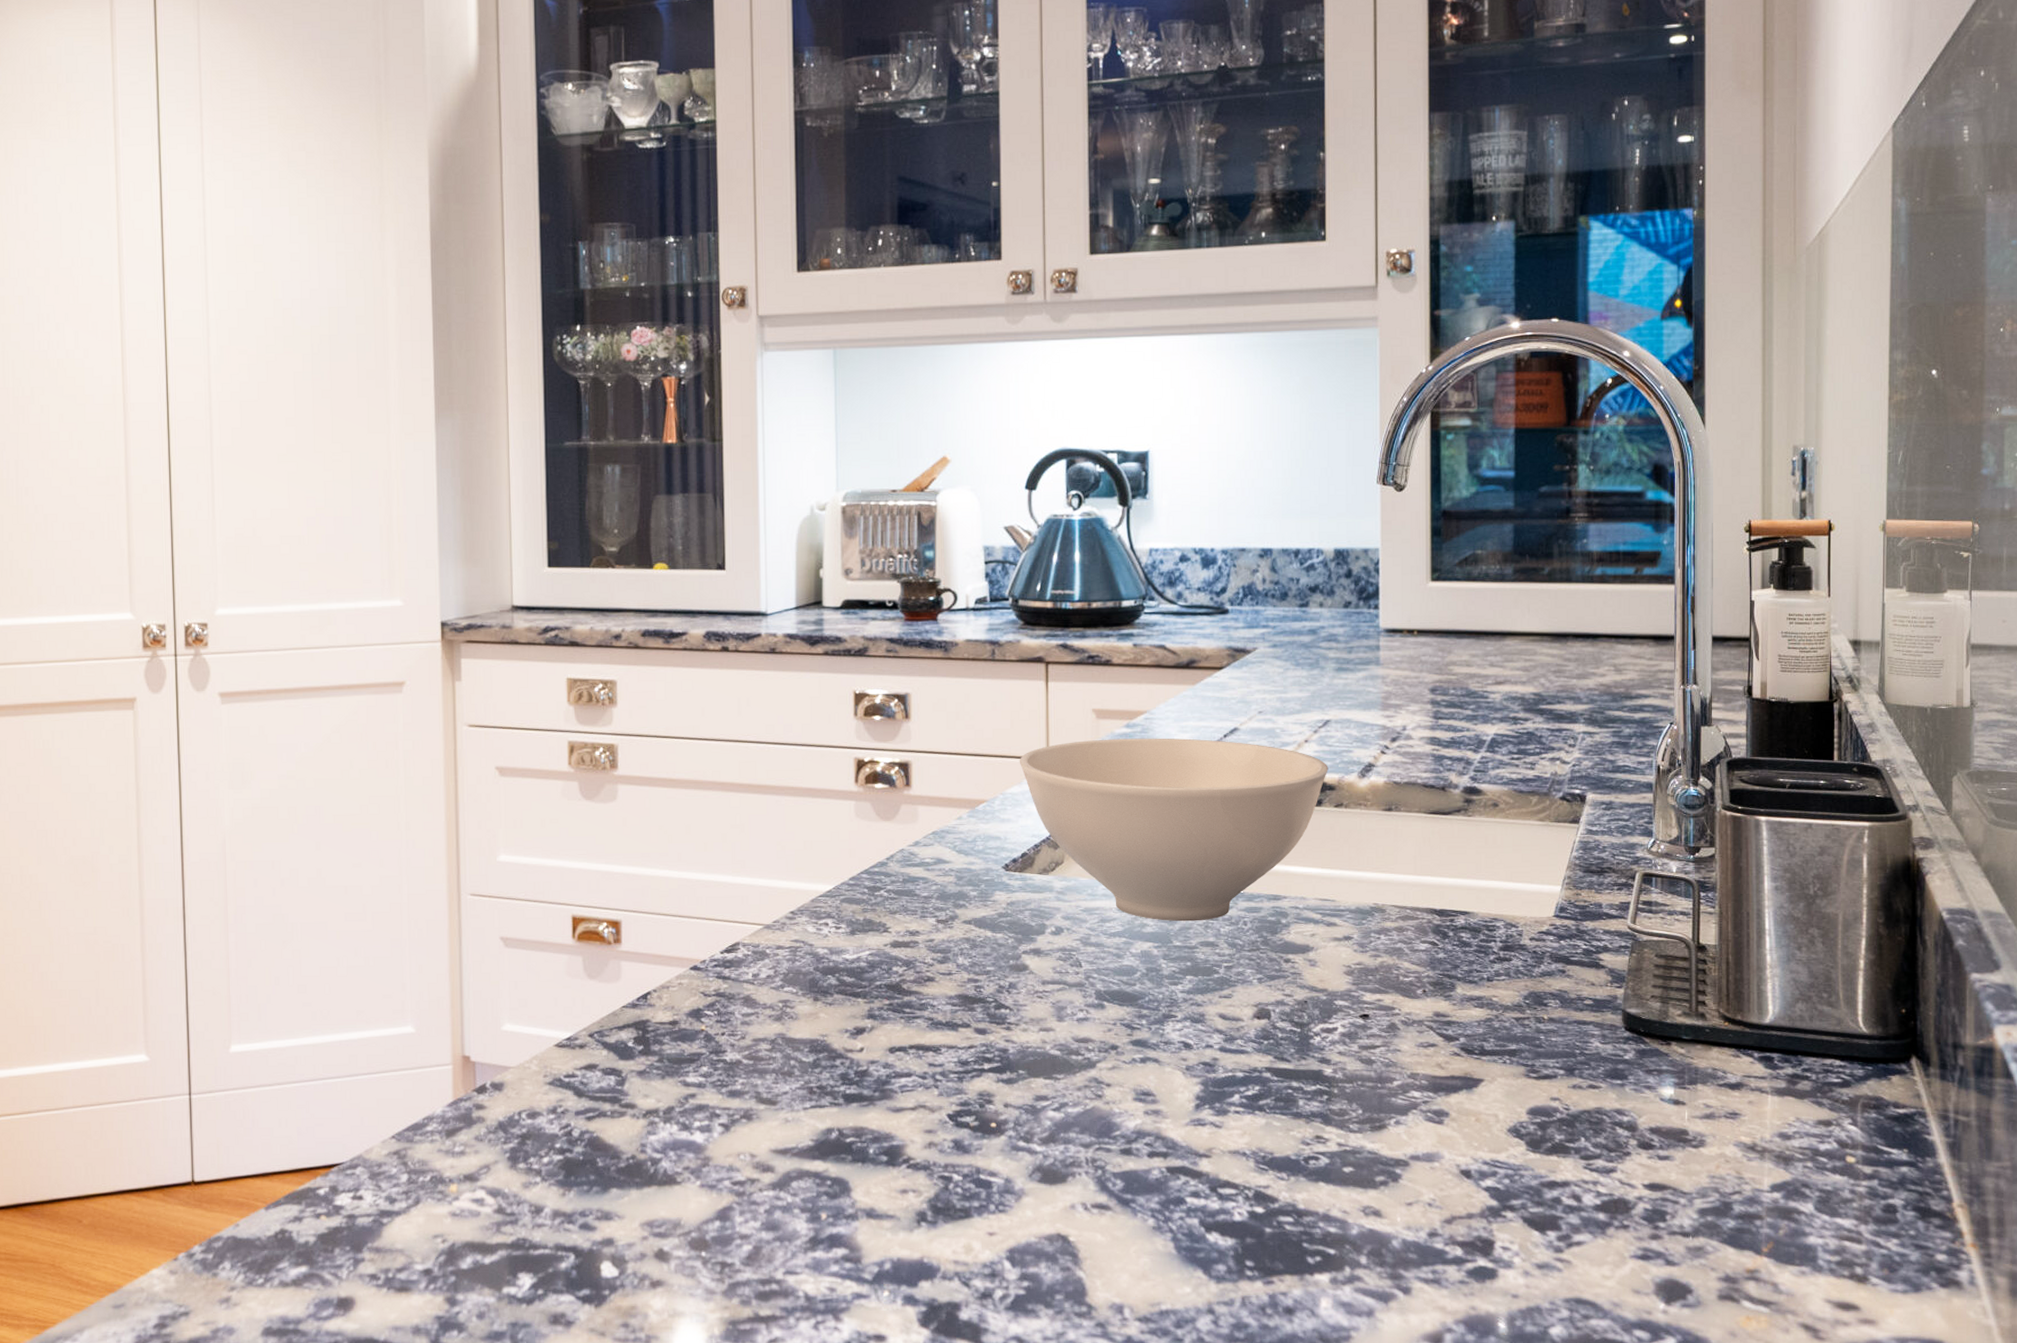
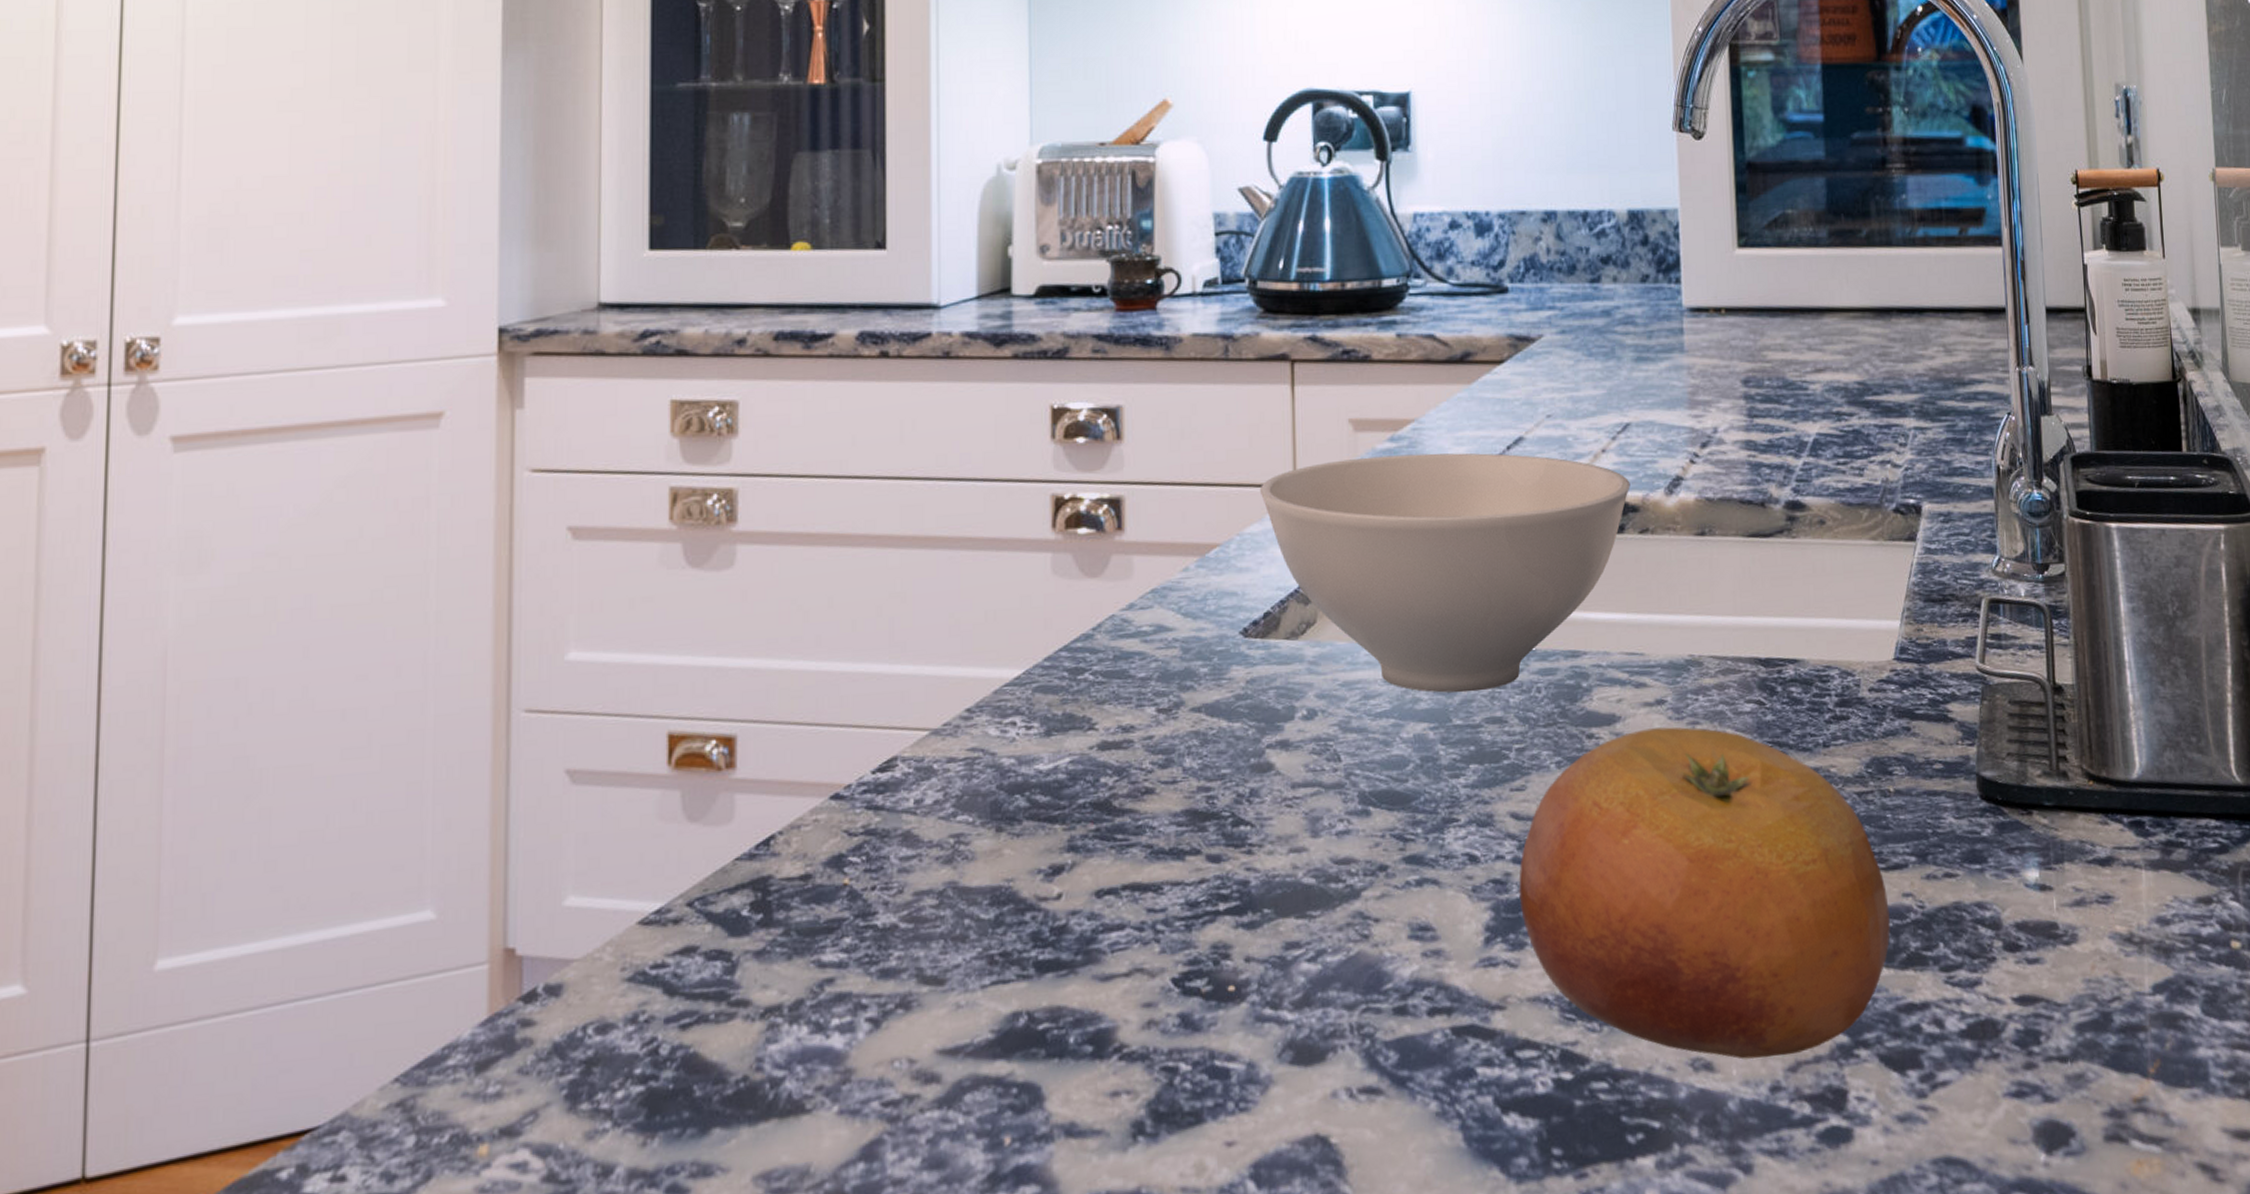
fruit: none [1224,958,1538,1211] -> present [1519,727,1890,1060]

